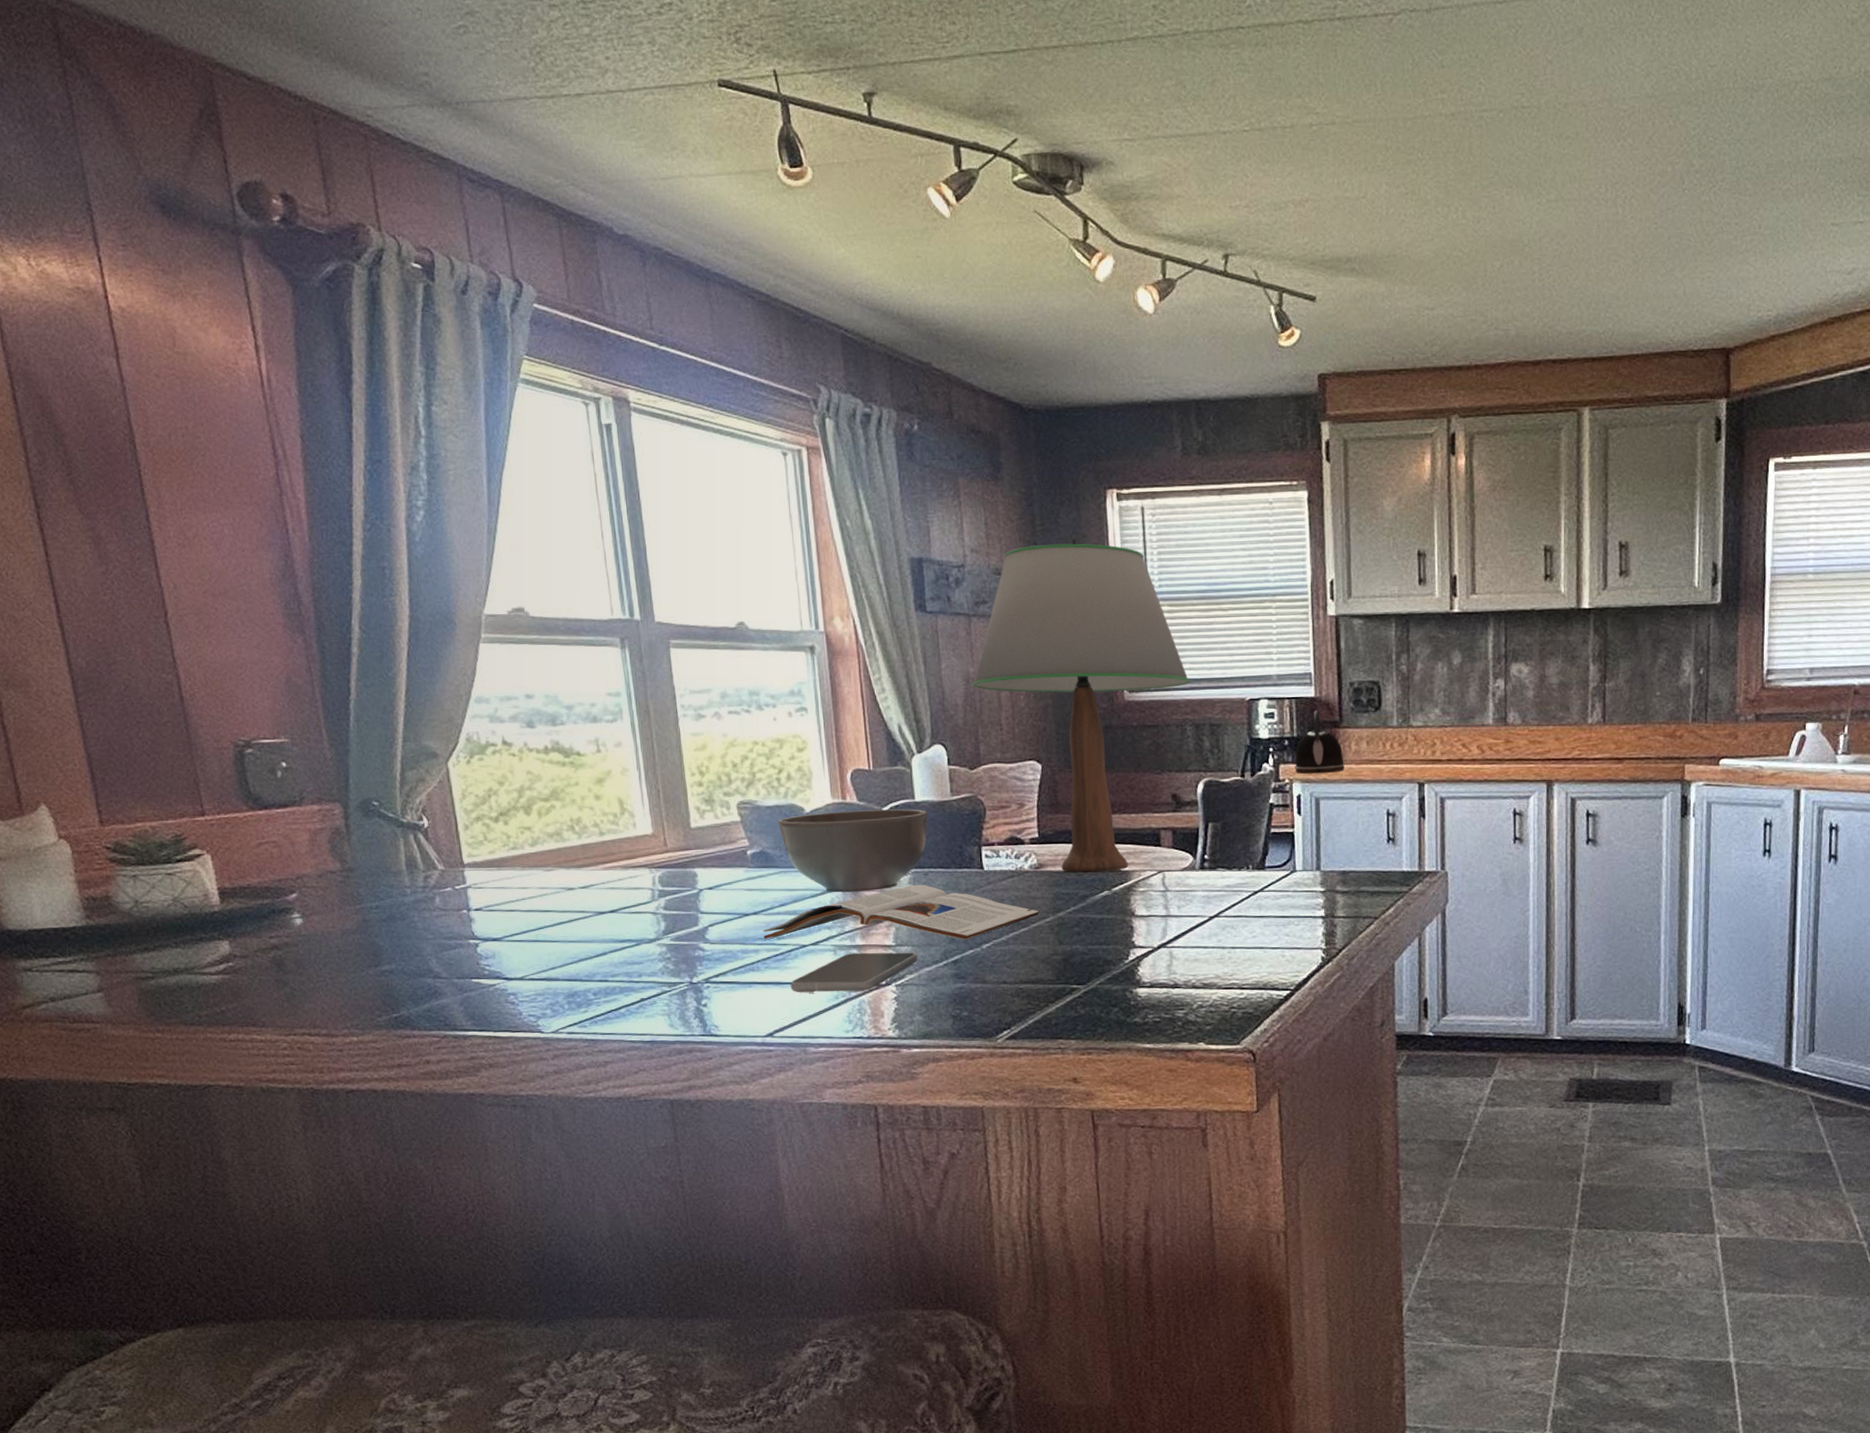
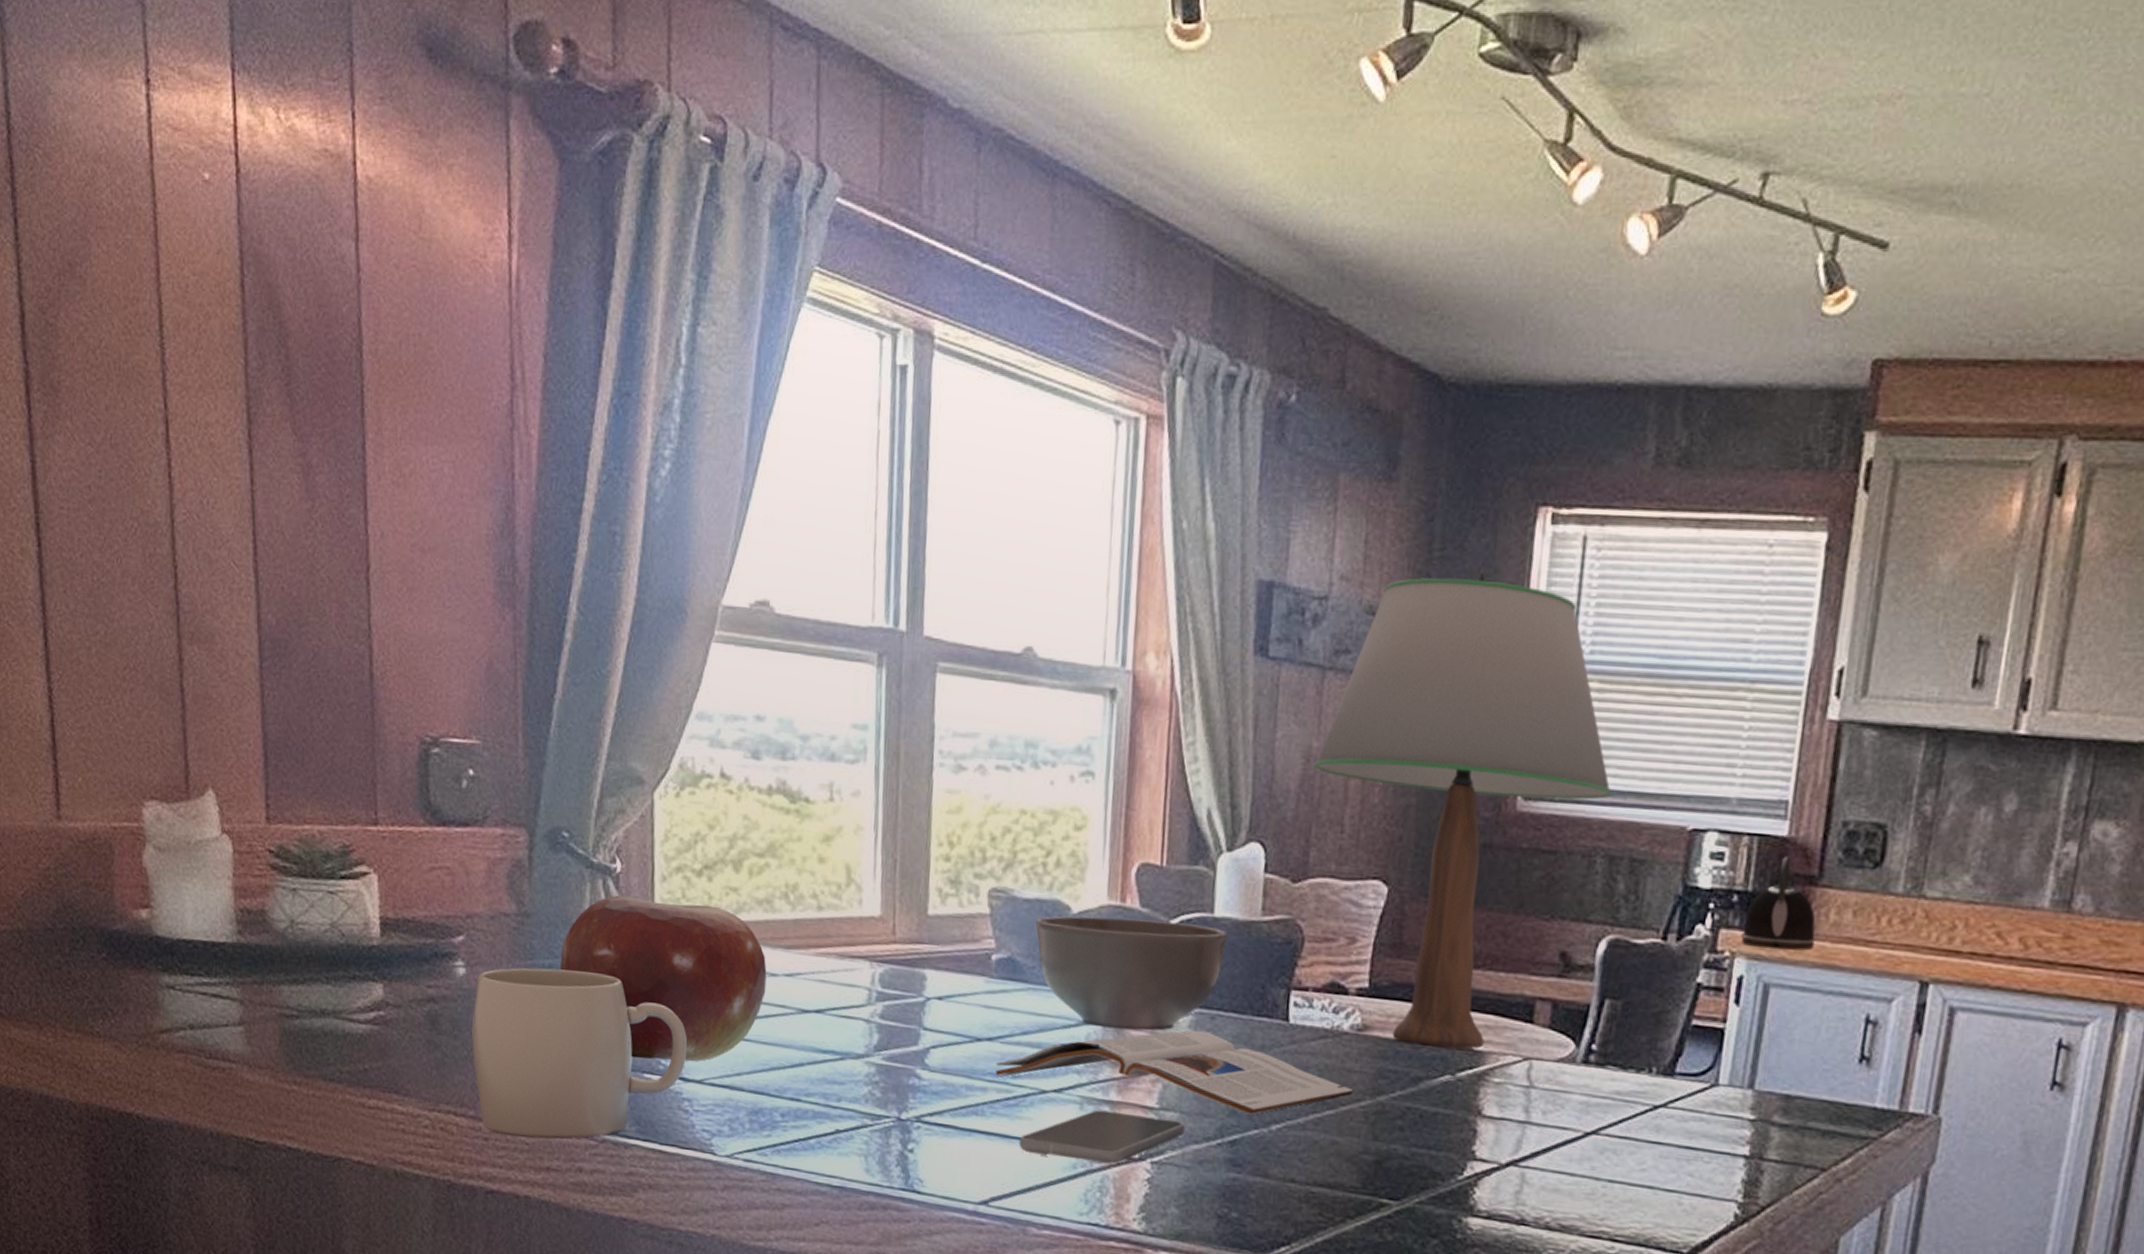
mug: none [313,907,507,1045] -> present [471,968,688,1139]
fruit: none [385,843,567,969] -> present [560,895,767,1062]

